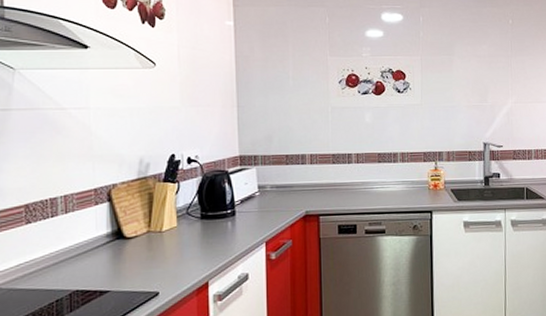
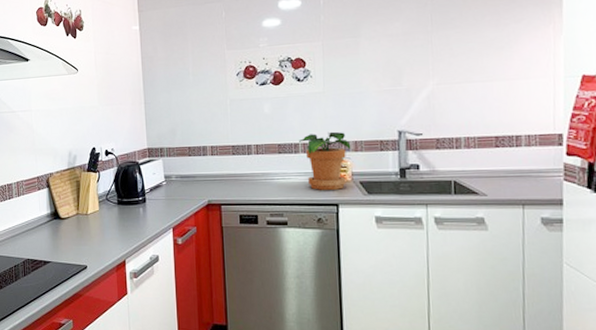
potted plant: none [398,142,444,198] -> present [299,131,351,190]

